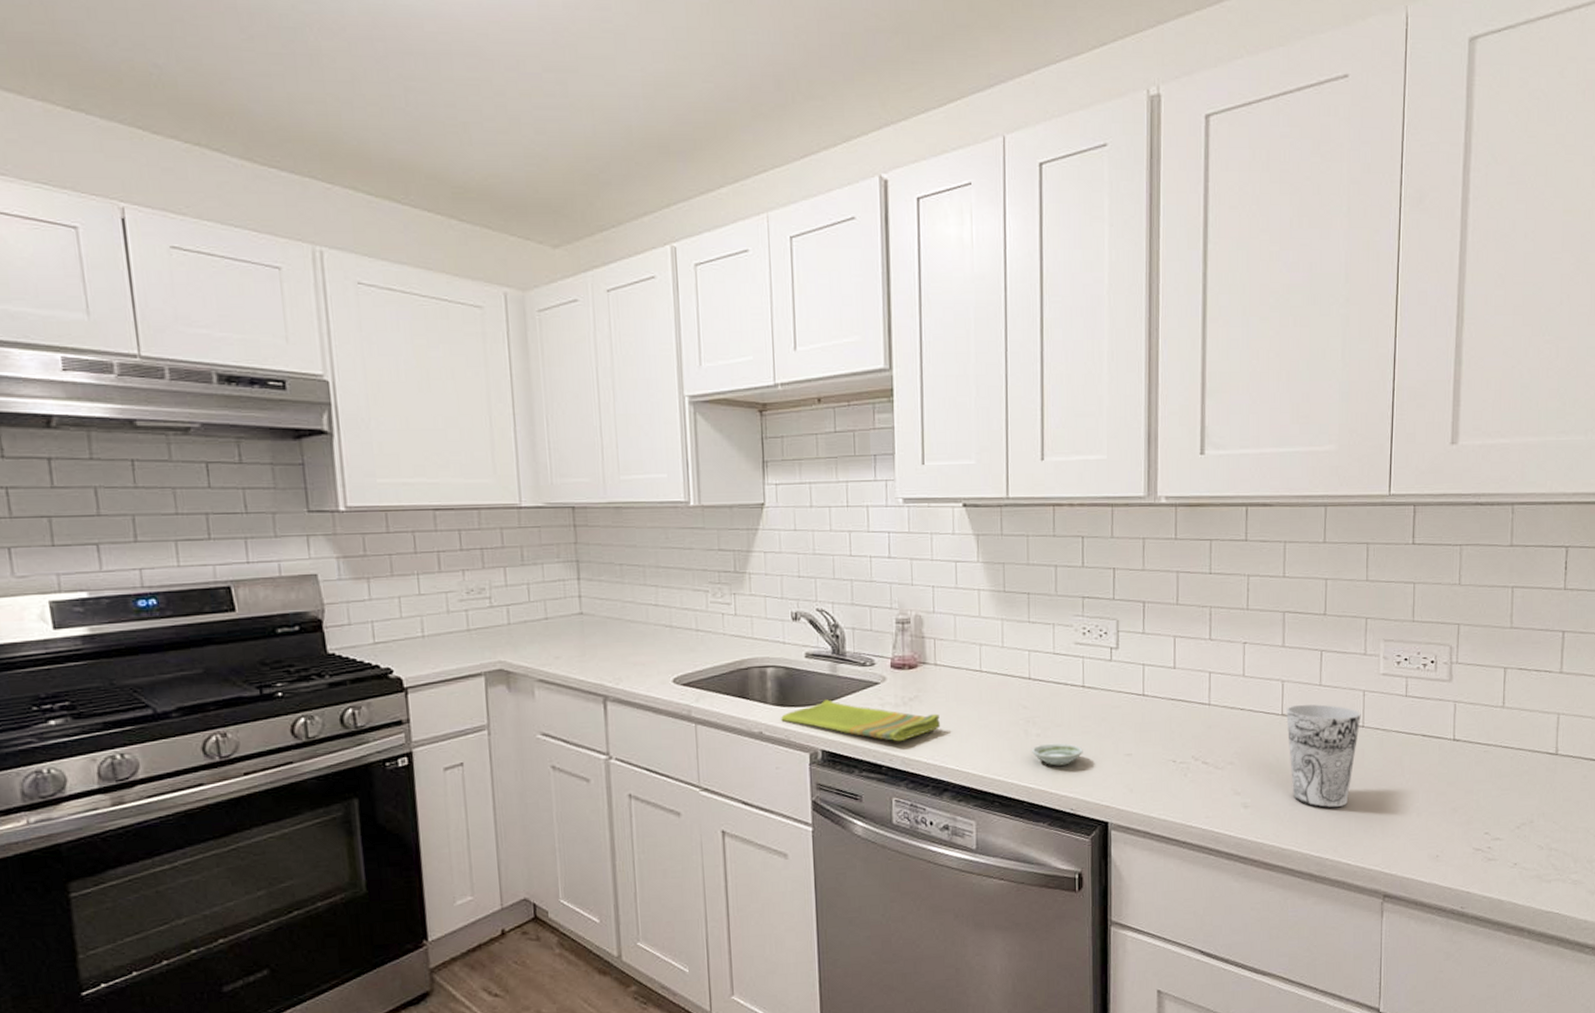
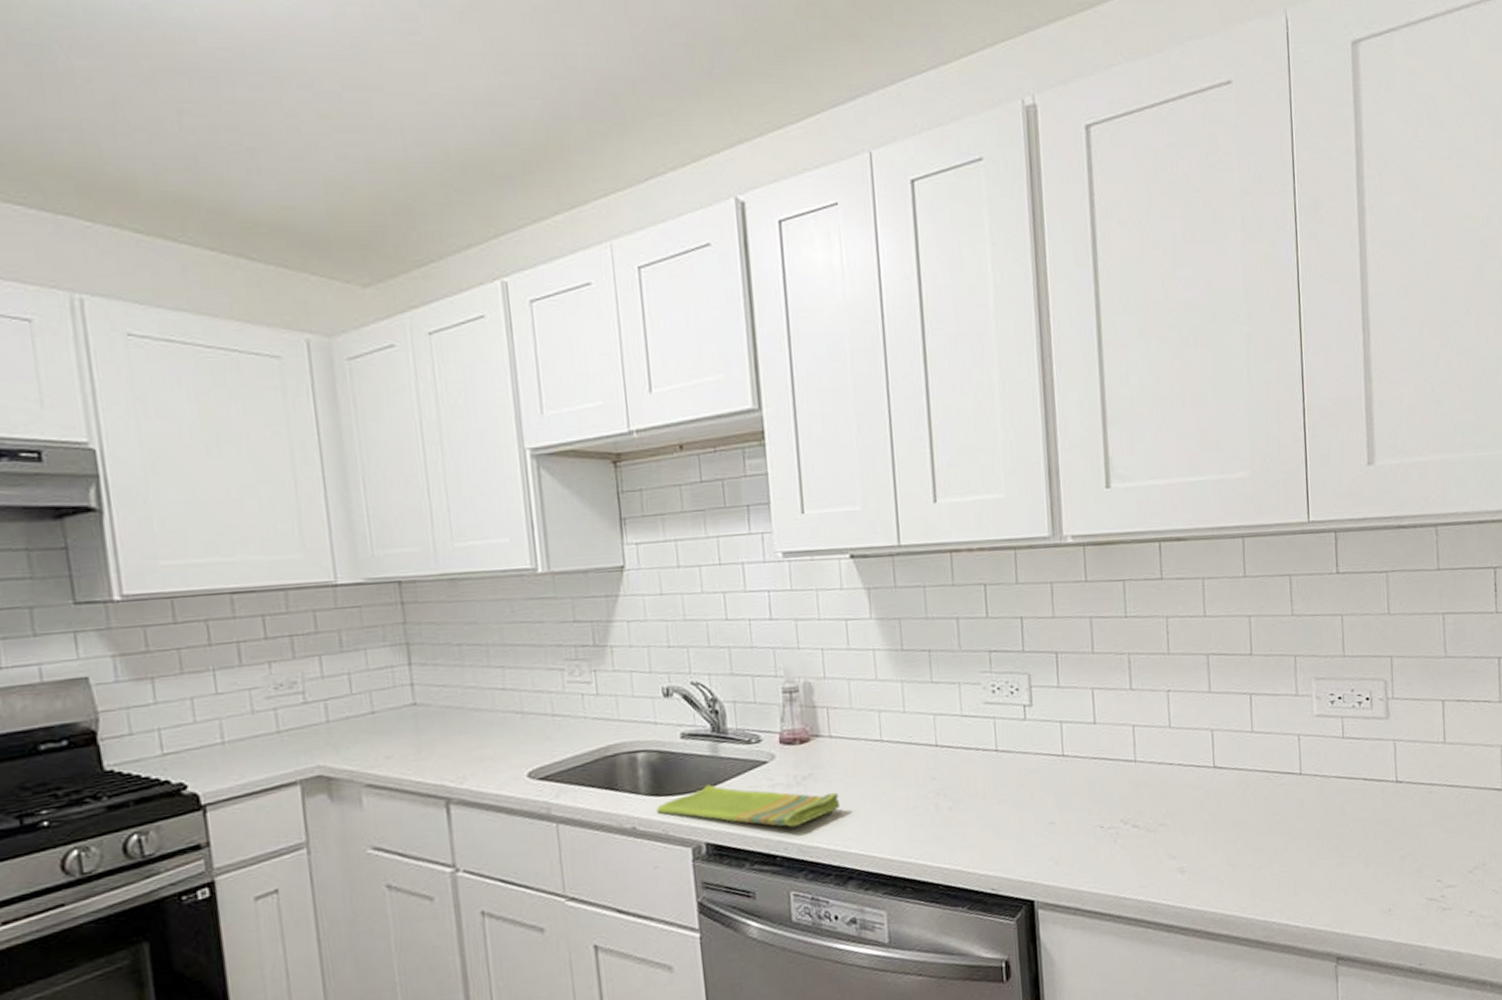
saucer: present [1032,743,1083,766] -> none [944,815,1001,842]
cup: present [1286,704,1361,808] -> none [1218,753,1298,866]

